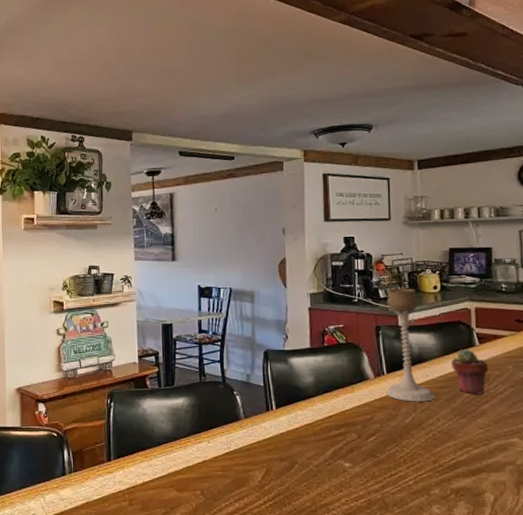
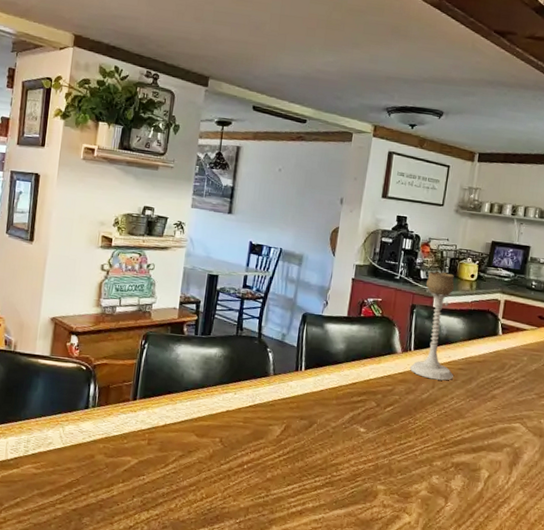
potted succulent: present [451,349,489,395] -> none [473,336,507,380]

